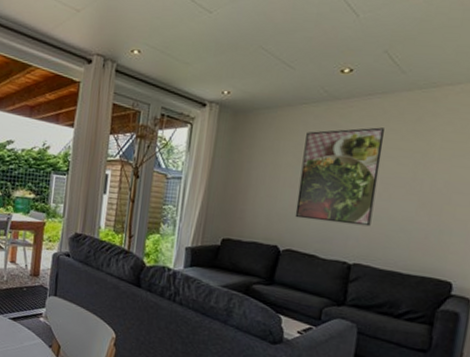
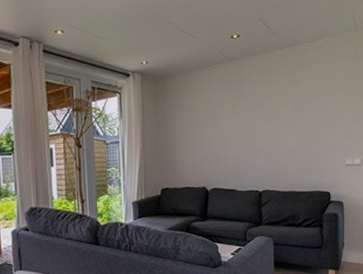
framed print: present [295,127,385,227] -> none [213,80,270,162]

